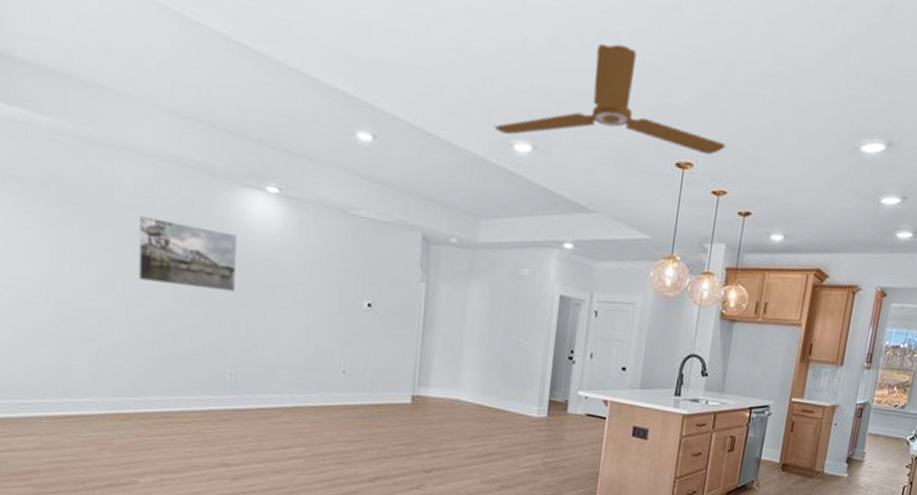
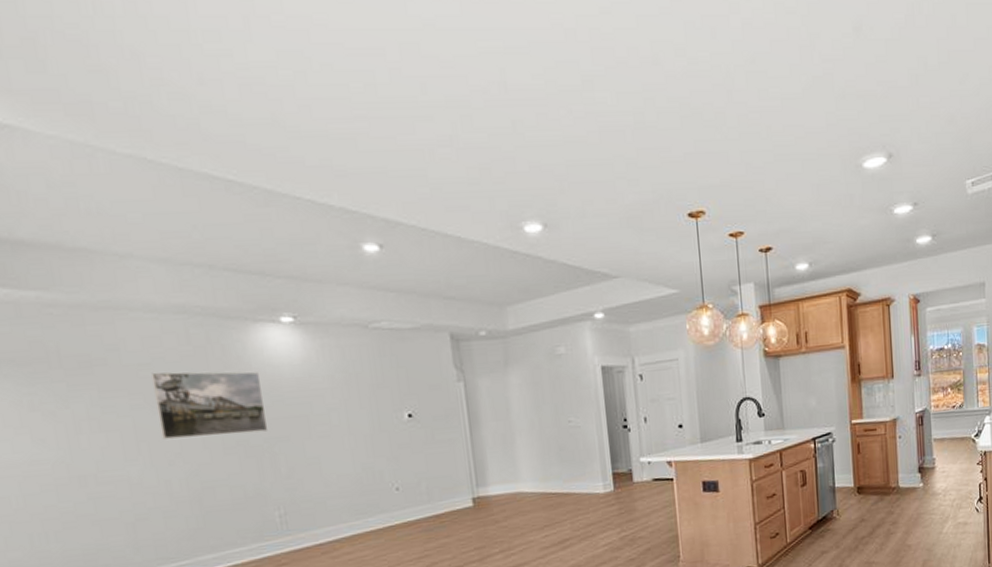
ceiling fan: present [495,43,726,155] -> none [501,109,733,218]

